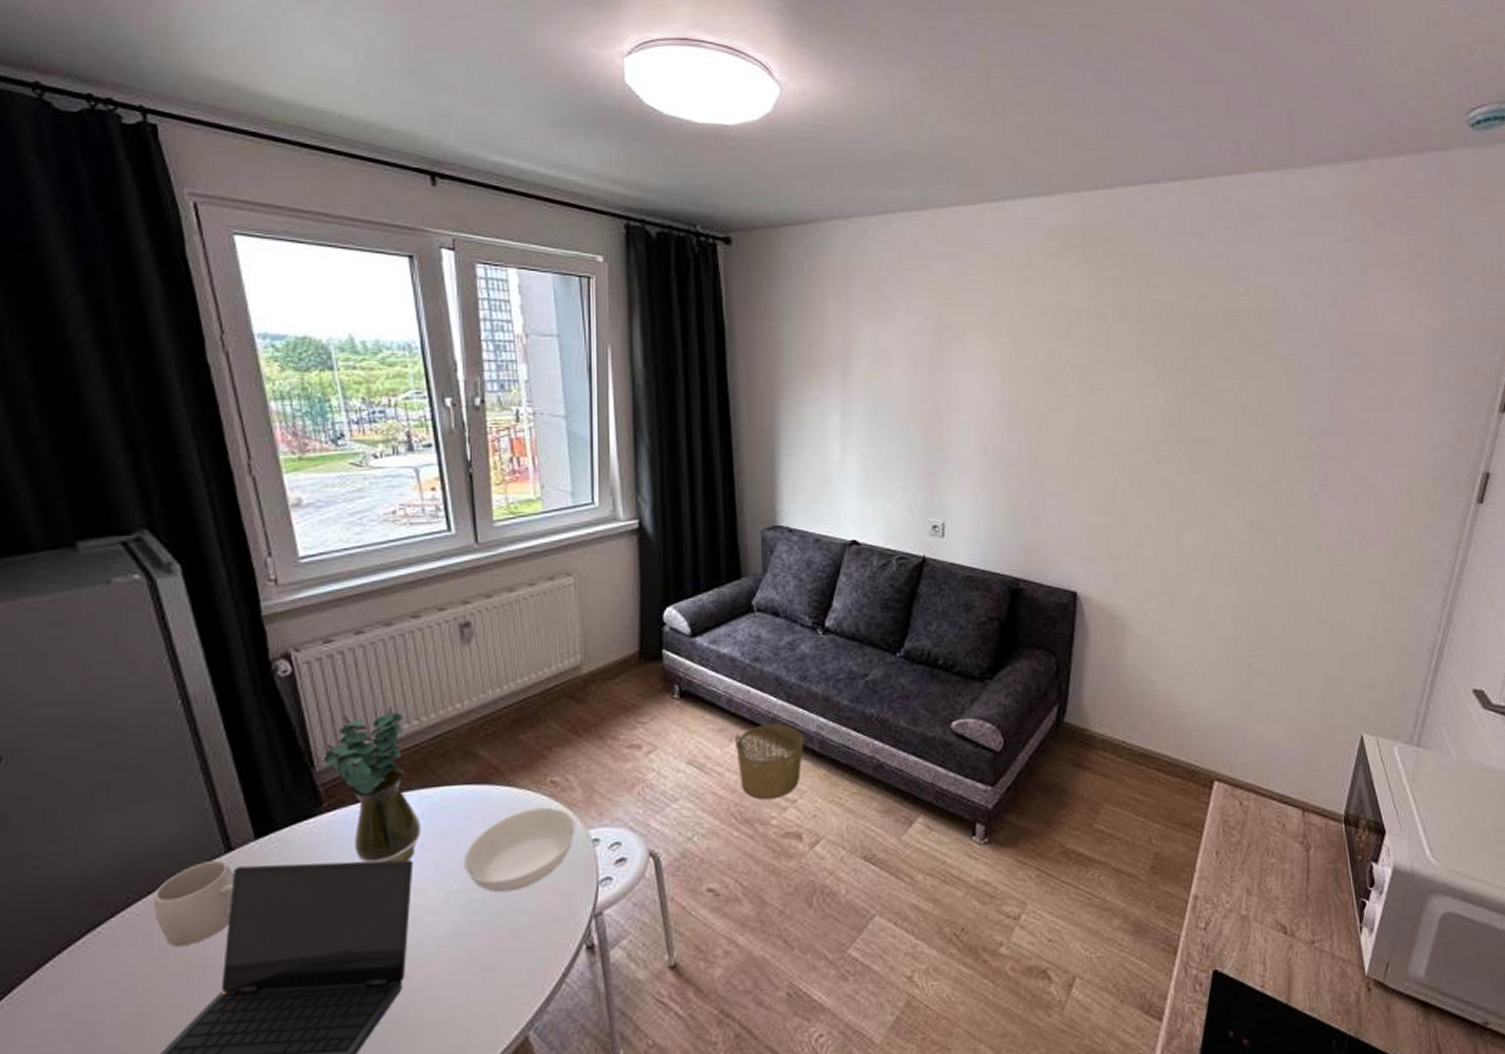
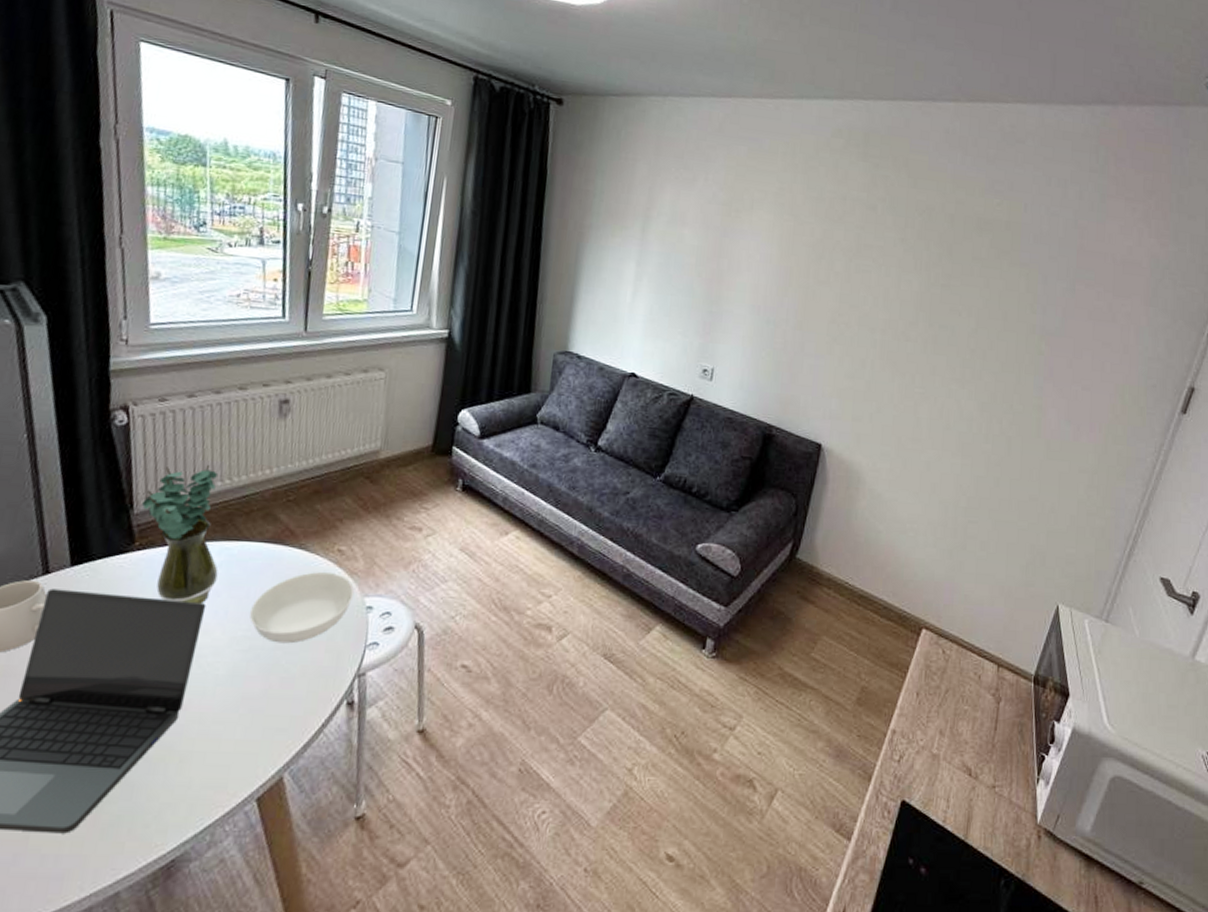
basket: present [736,723,805,800] -> none [504,524,566,593]

